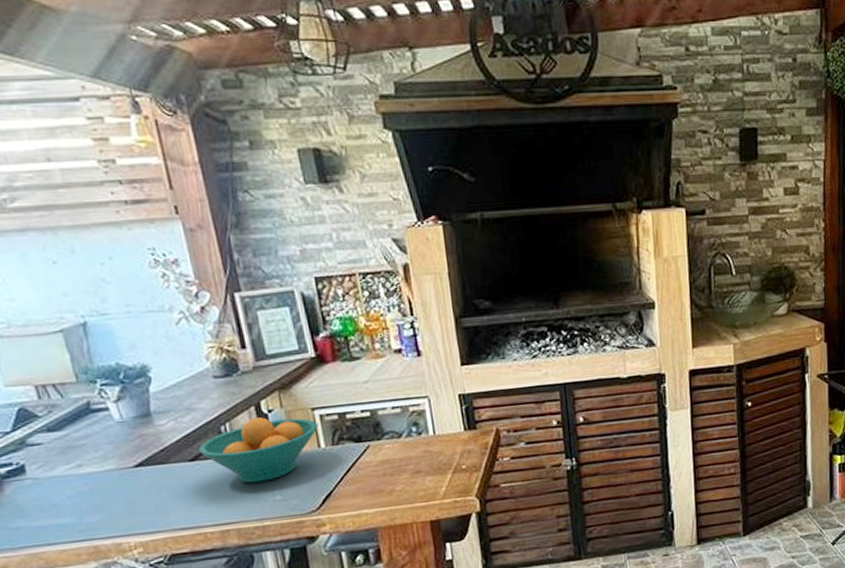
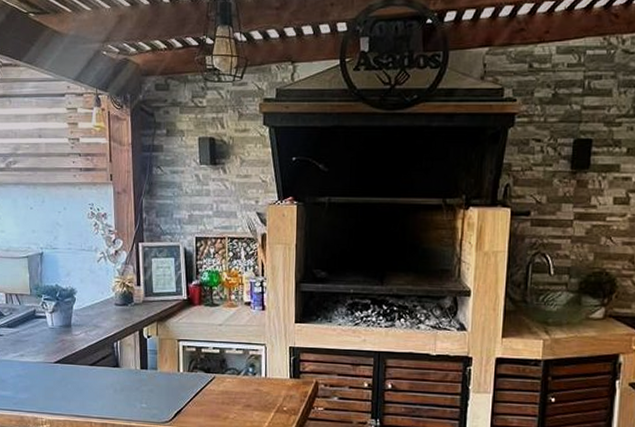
fruit bowl: present [199,416,318,484] -> none [97,339,180,391]

